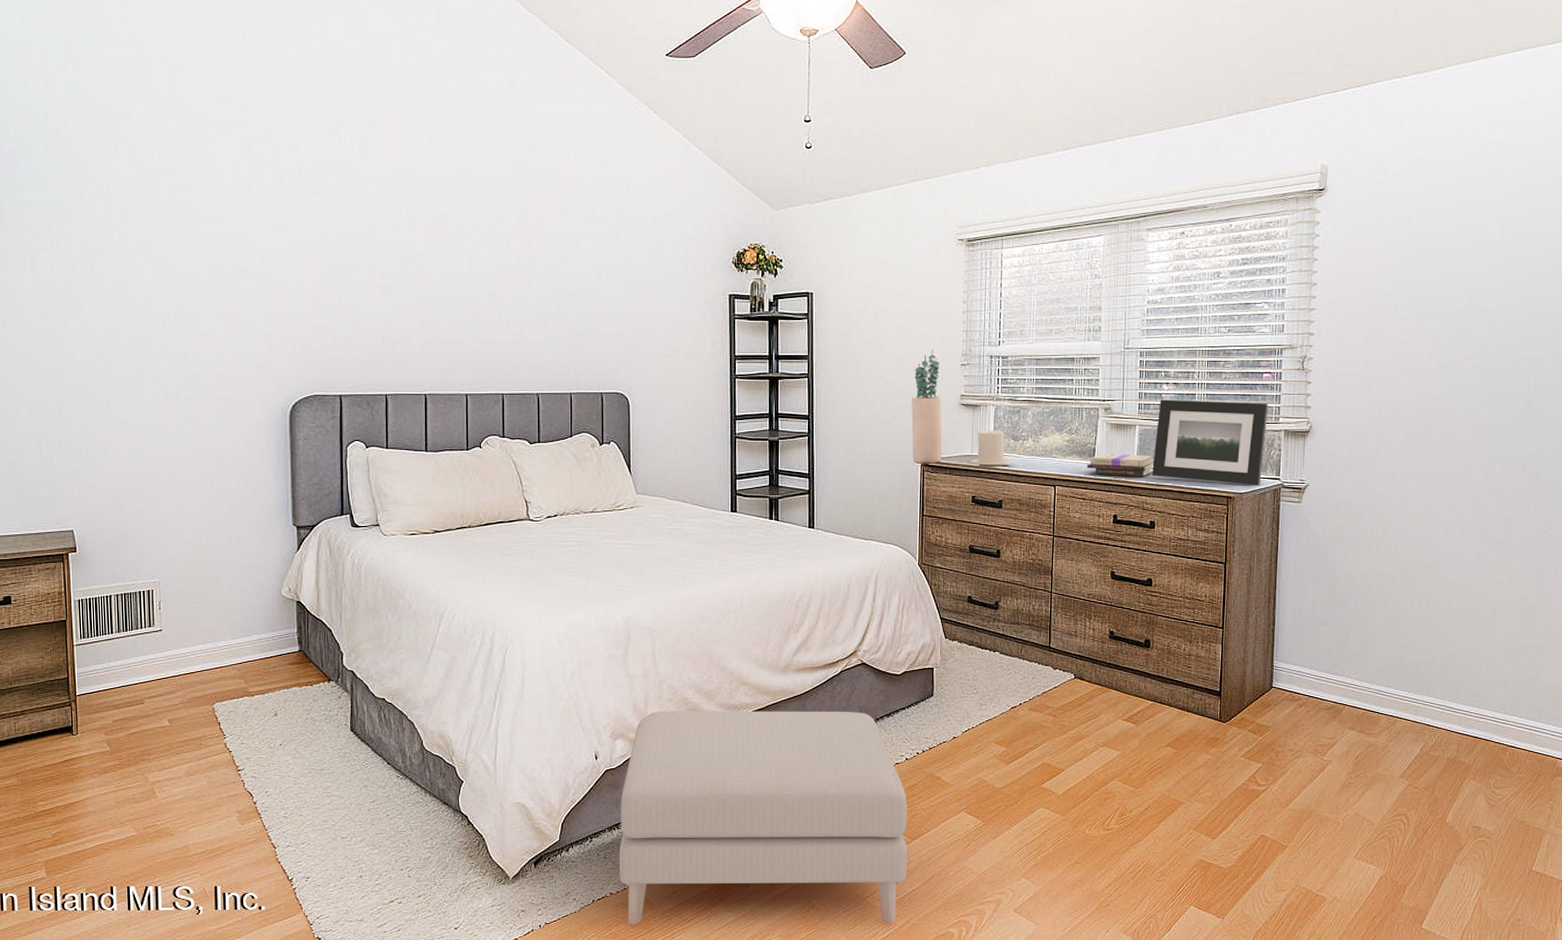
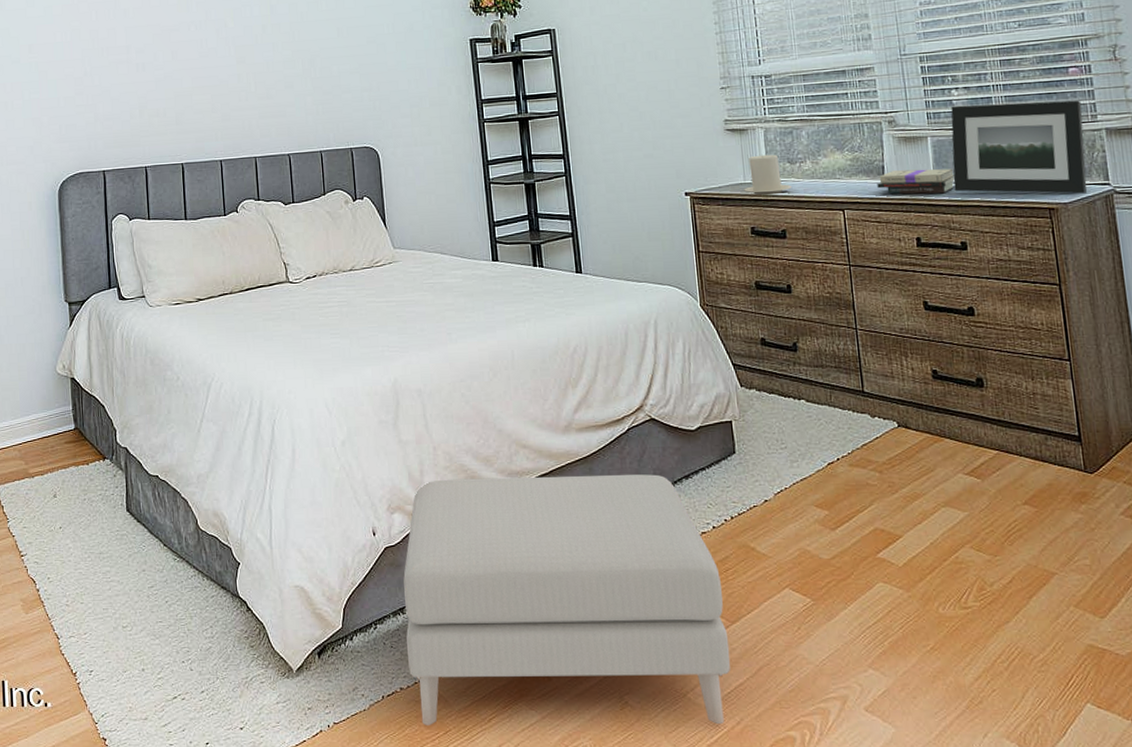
vase: present [911,350,942,465] -> none [671,75,713,197]

